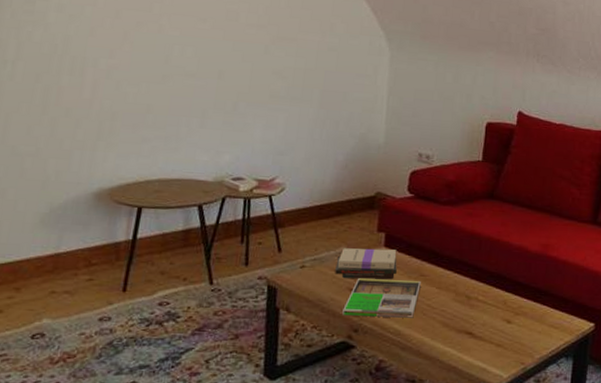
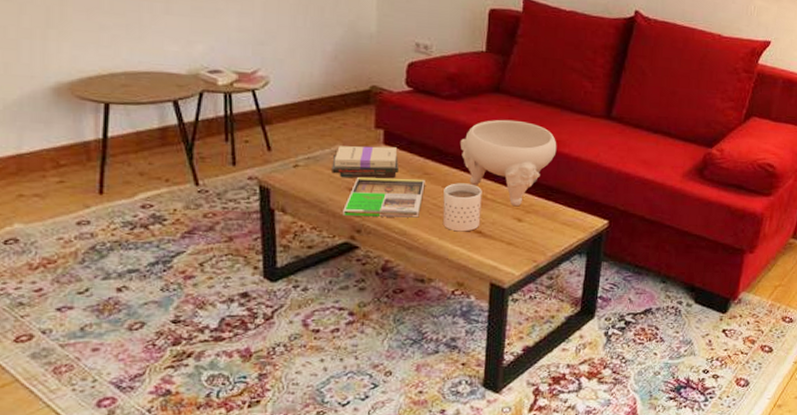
mug: none [435,284,474,333] -> present [442,183,482,232]
decorative bowl: none [455,224,546,309] -> present [459,119,557,207]

